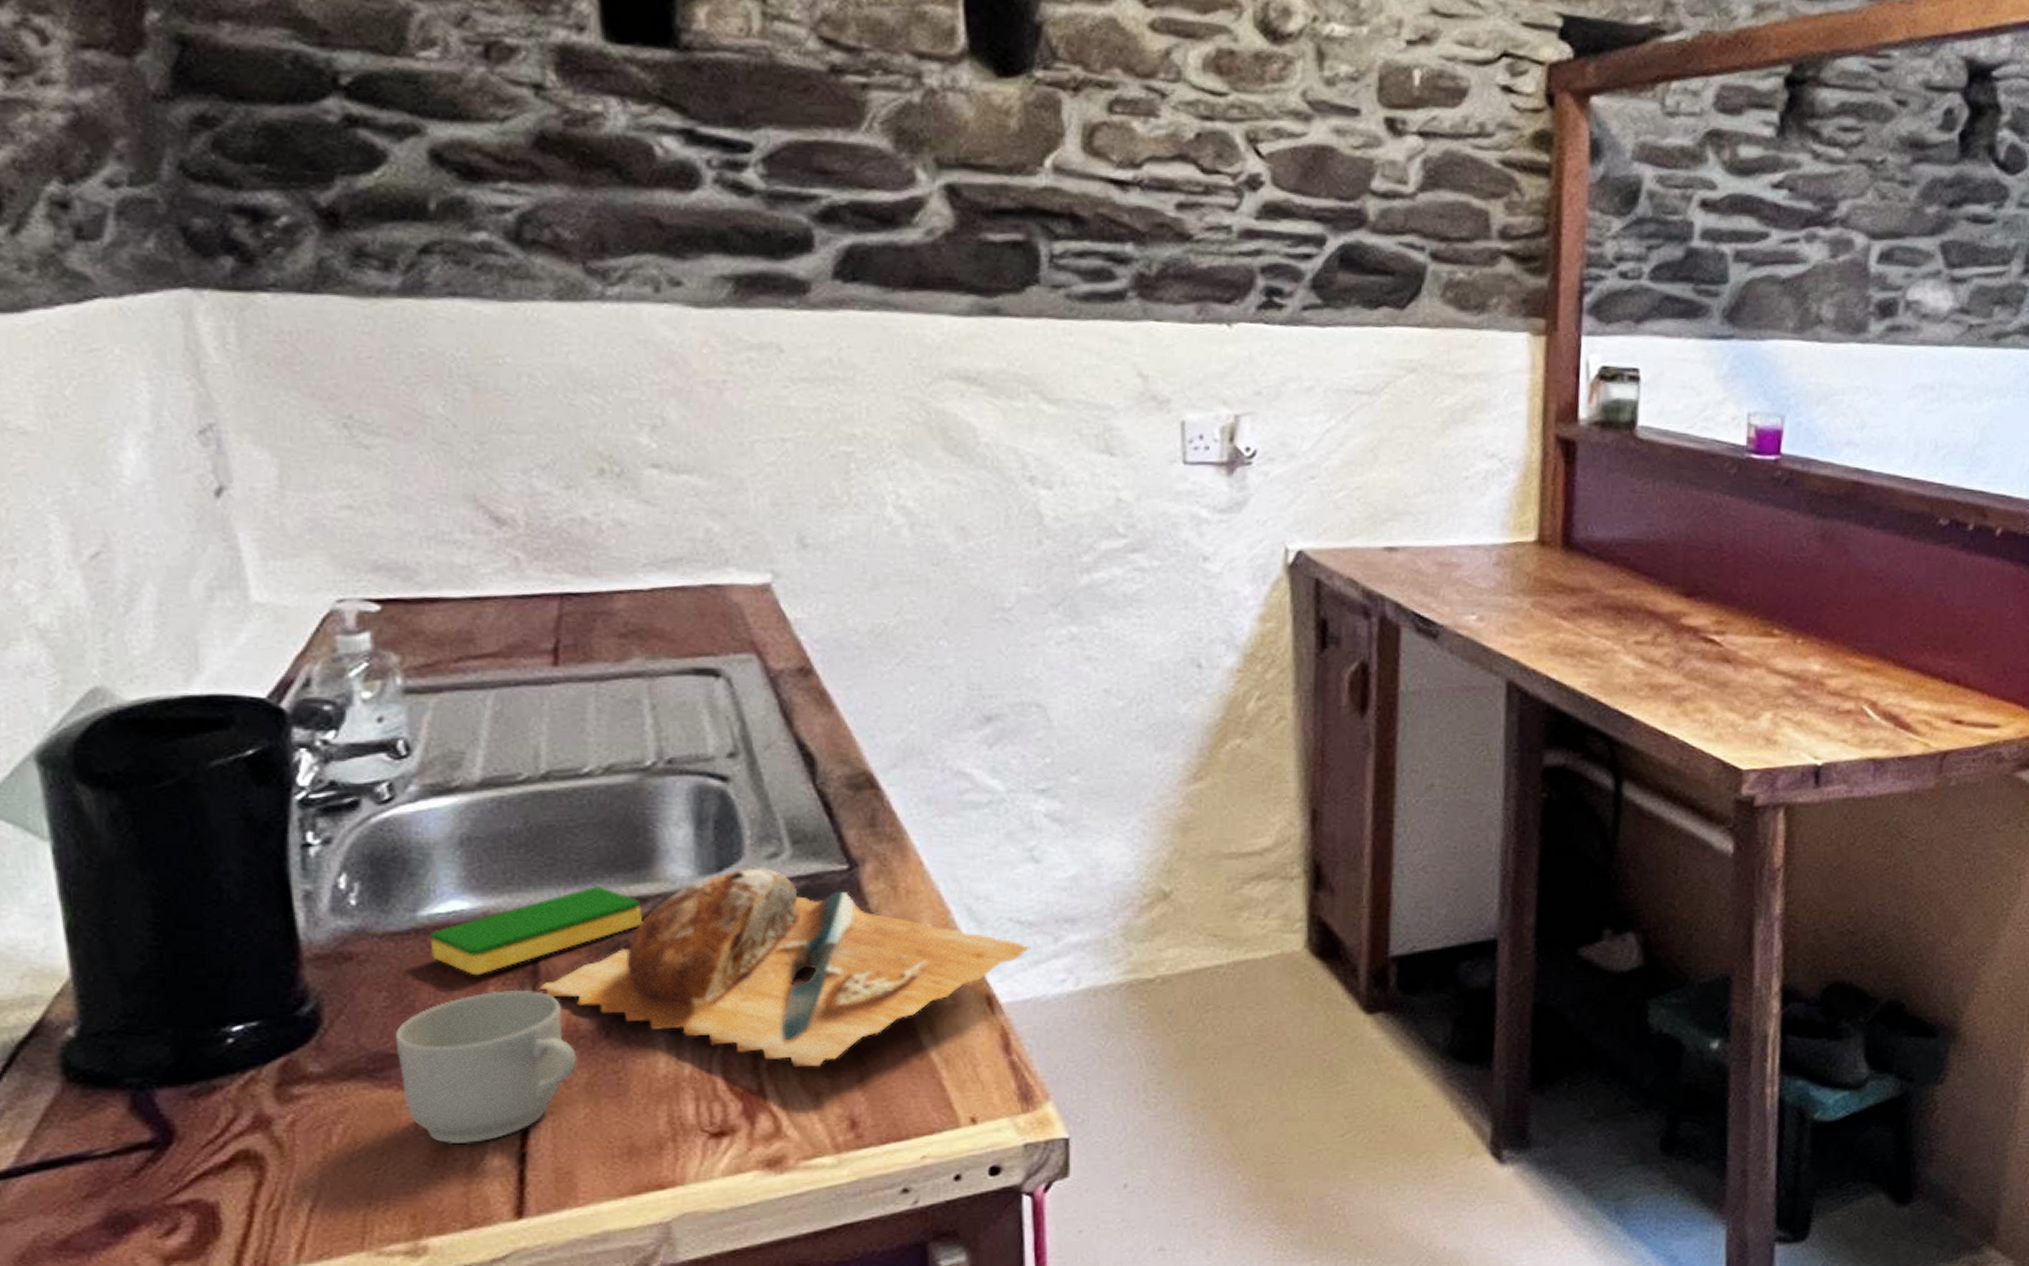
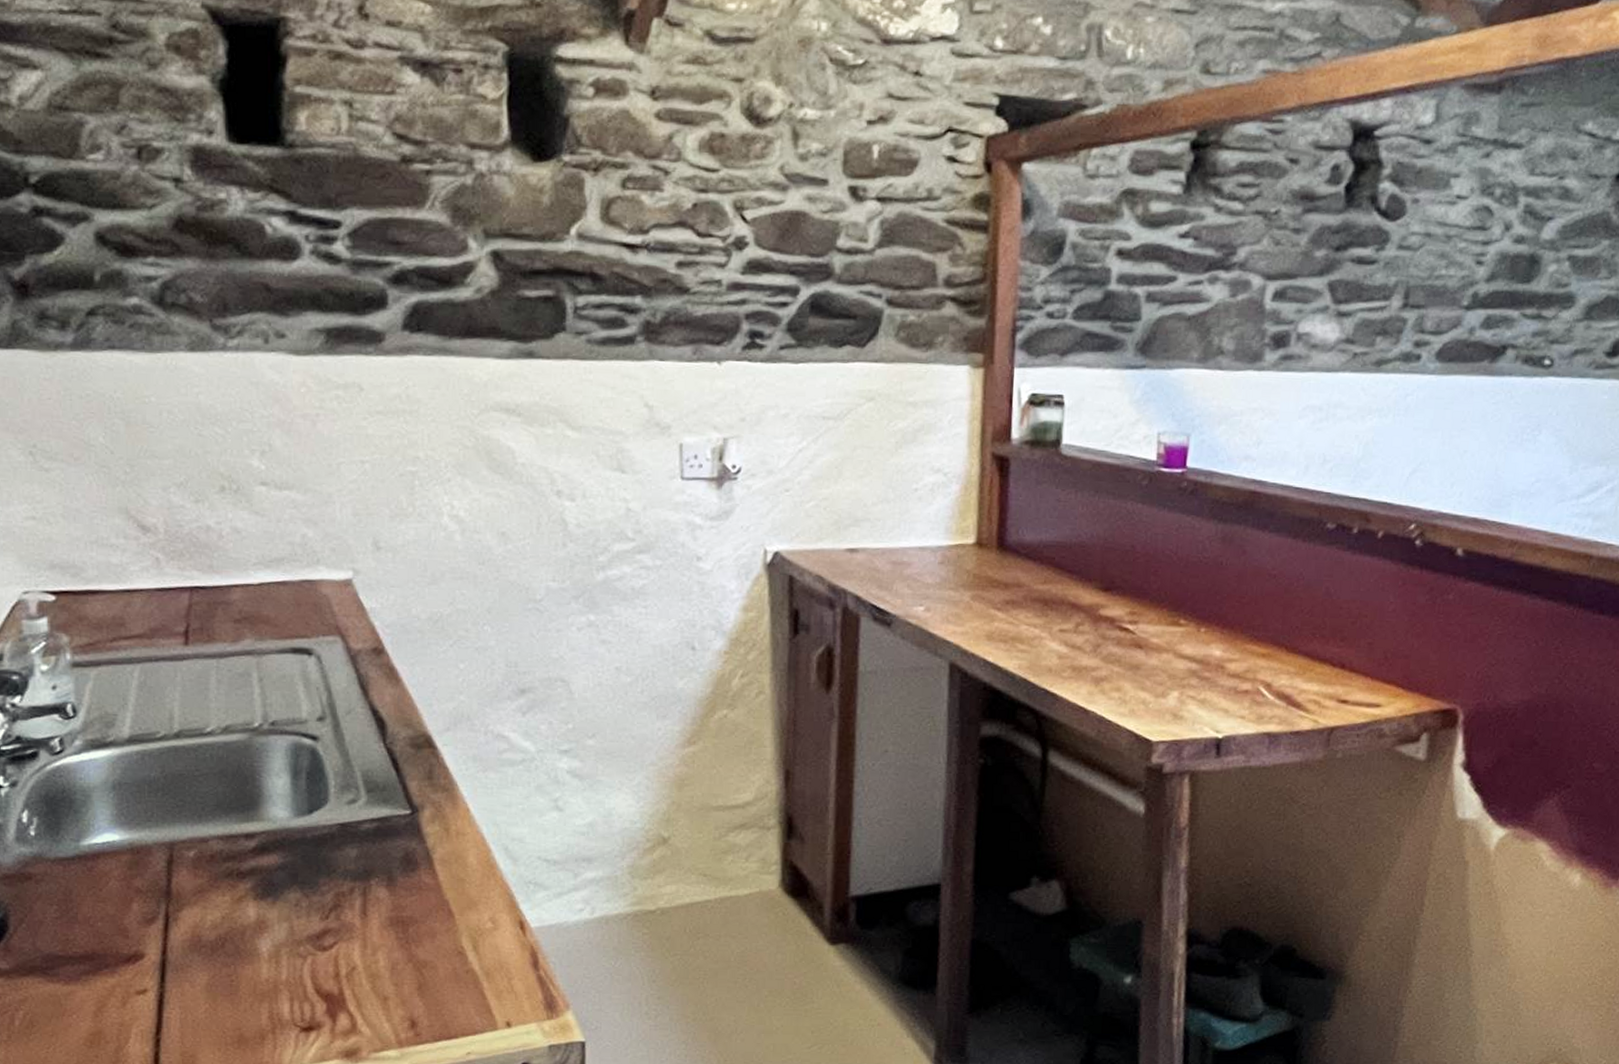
mug: present [395,989,577,1145] -> none [62,906,200,1030]
dish sponge: present [429,886,642,976] -> none [89,824,250,895]
chopping board: present [539,868,1031,1069] -> none [171,811,555,977]

